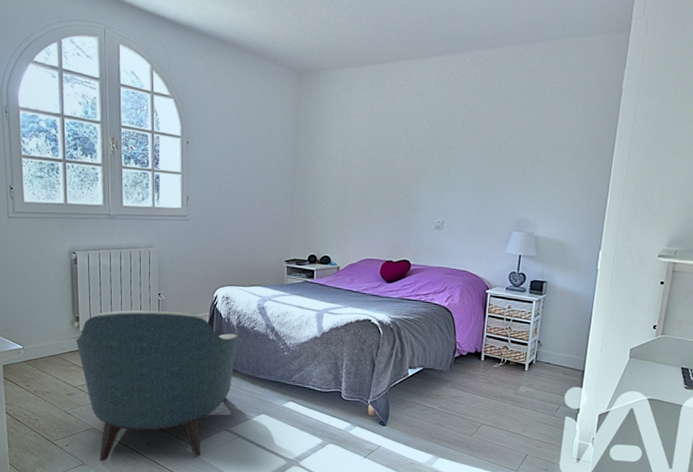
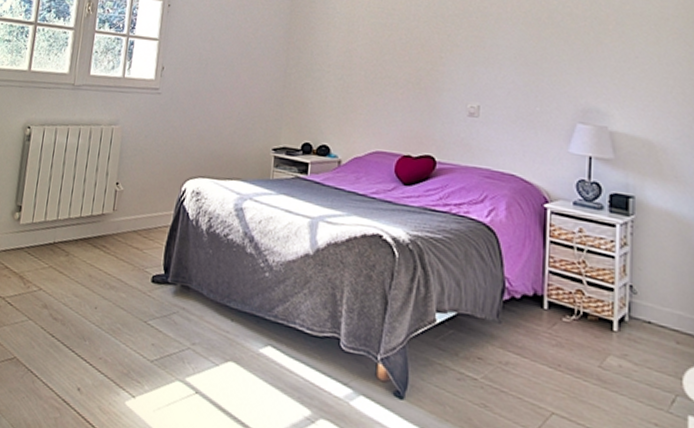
armchair: present [75,310,240,462] -> none [13,201,209,417]

